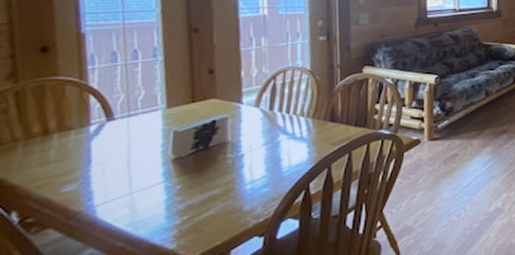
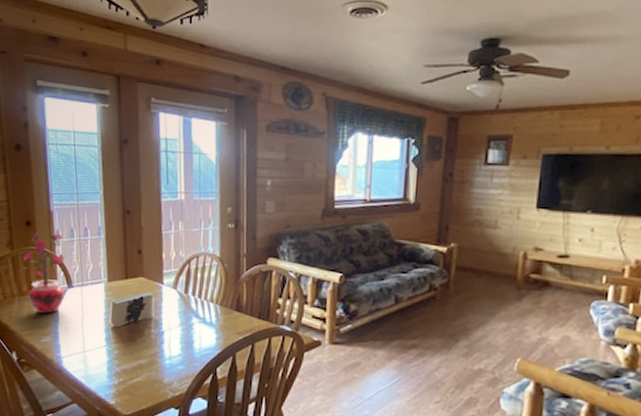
potted plant: none [26,57,105,158] -> present [19,232,66,315]

